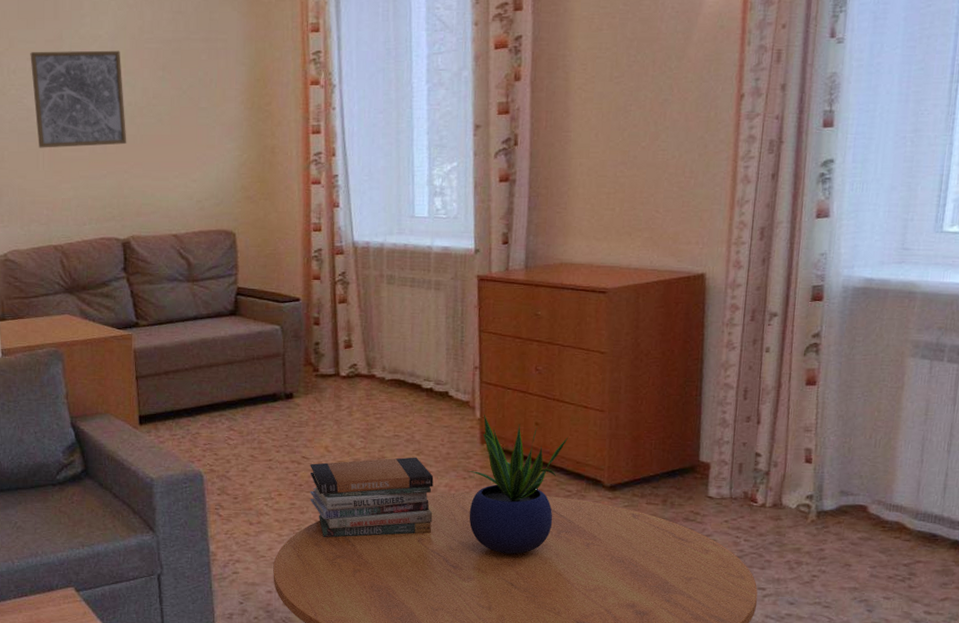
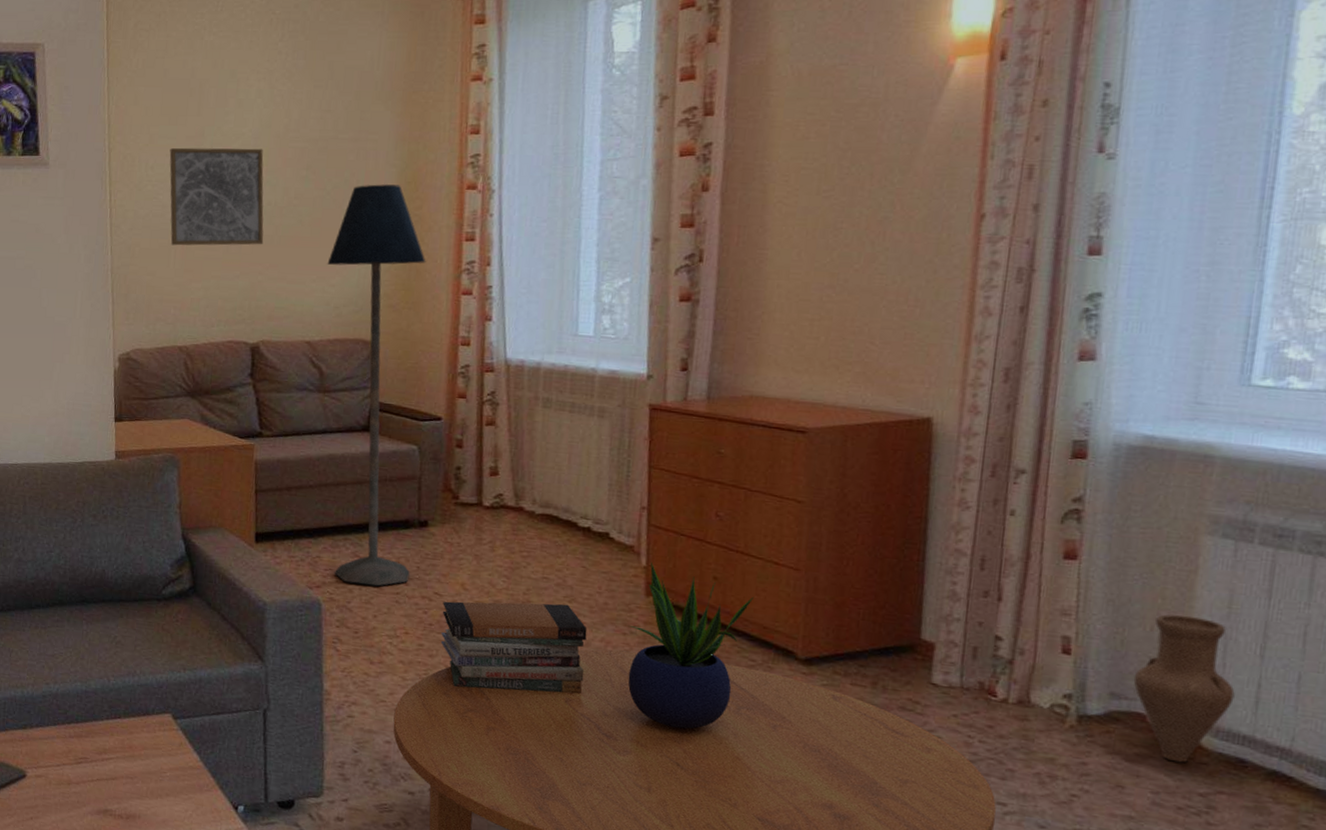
floor lamp: none [188,82,280,455] -> present [327,184,426,587]
vase: none [857,423,930,542] -> present [1133,613,1235,763]

